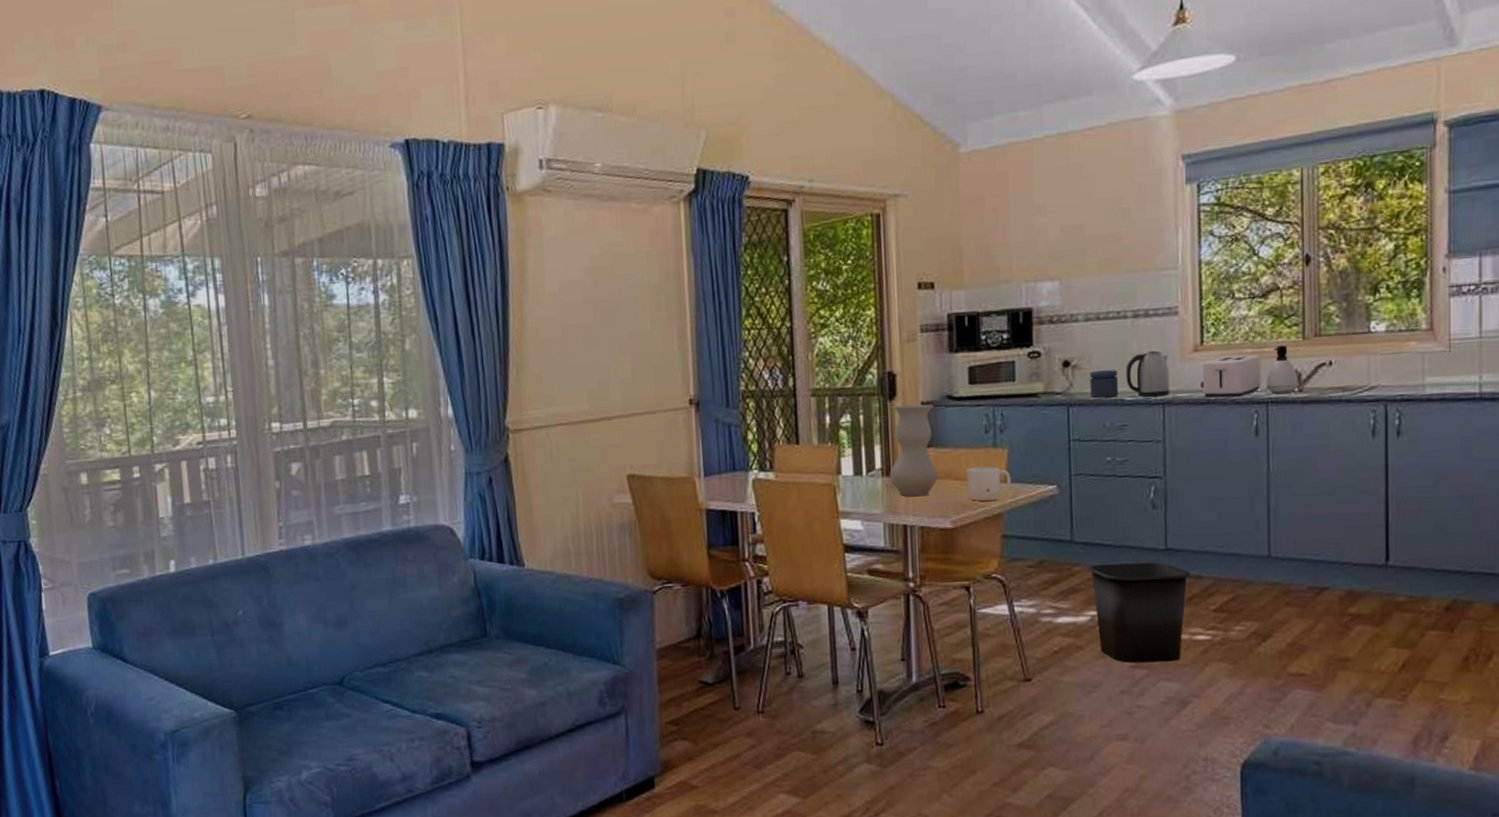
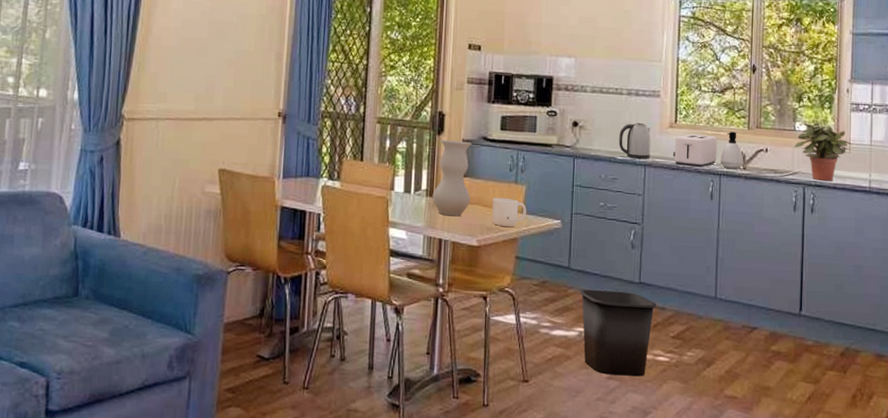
jar: present [1090,370,1118,399] -> none [591,133,613,156]
potted plant: none [1369,318,1454,393] -> present [794,123,853,181]

